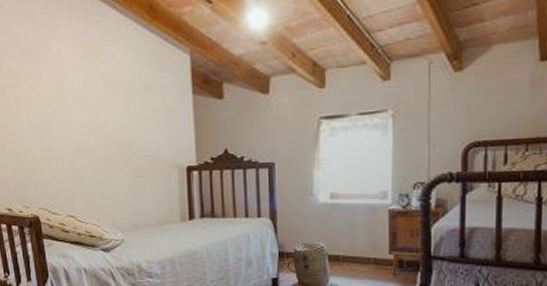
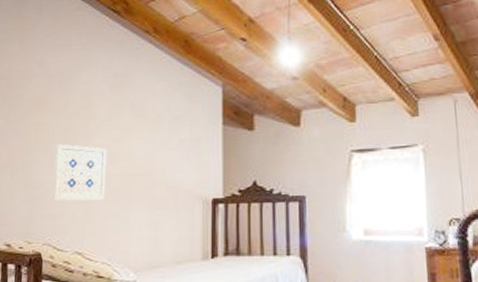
wall art: none [37,116,88,171] -> present [51,143,106,201]

